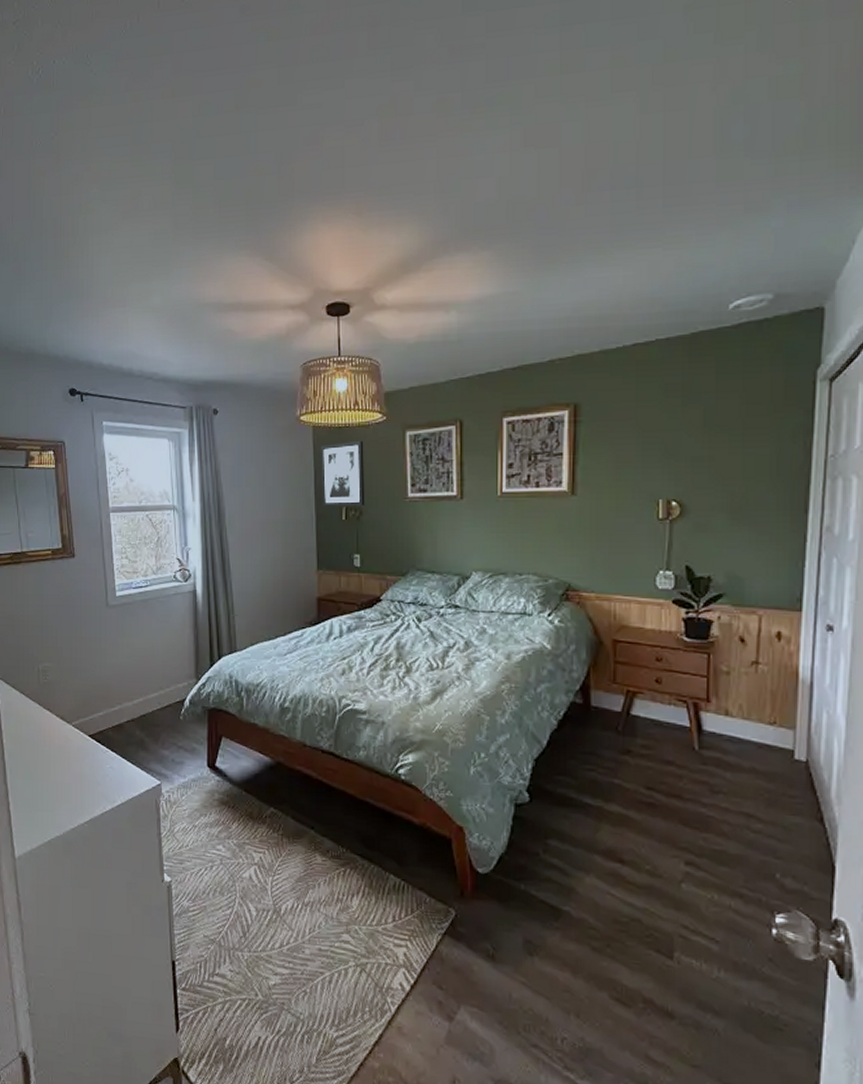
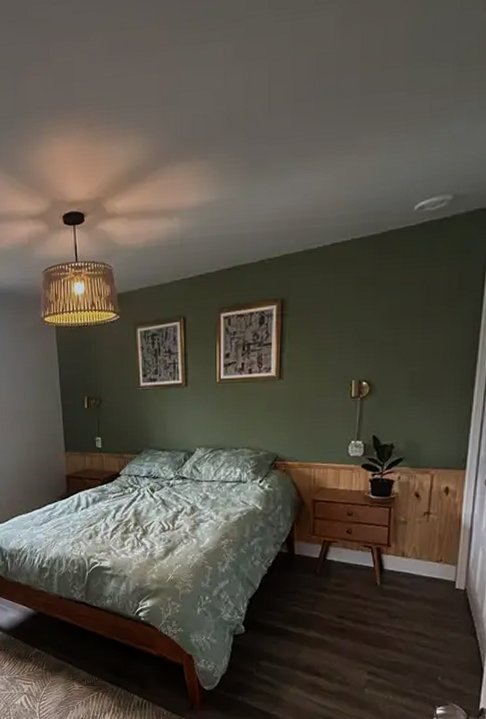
wall art: present [320,440,365,507] -> none [63,337,104,398]

